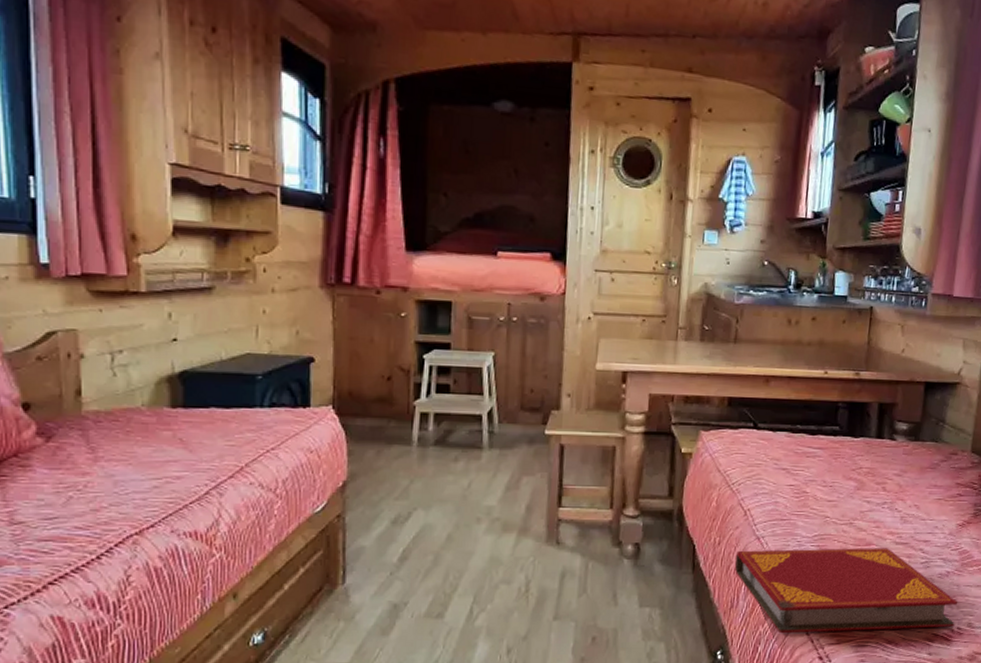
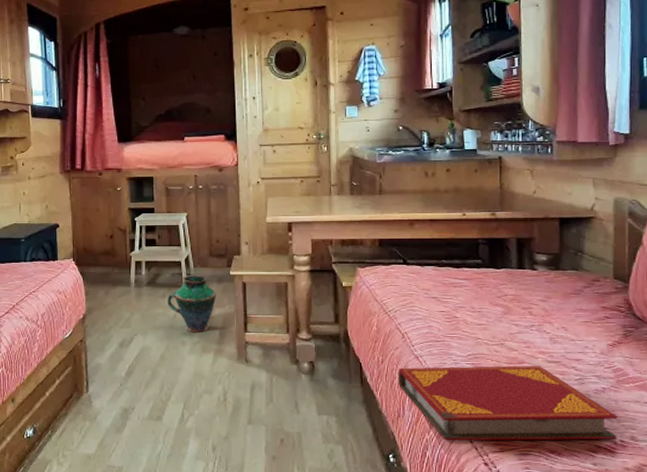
vase: none [460,432,525,507] -> present [167,274,216,333]

